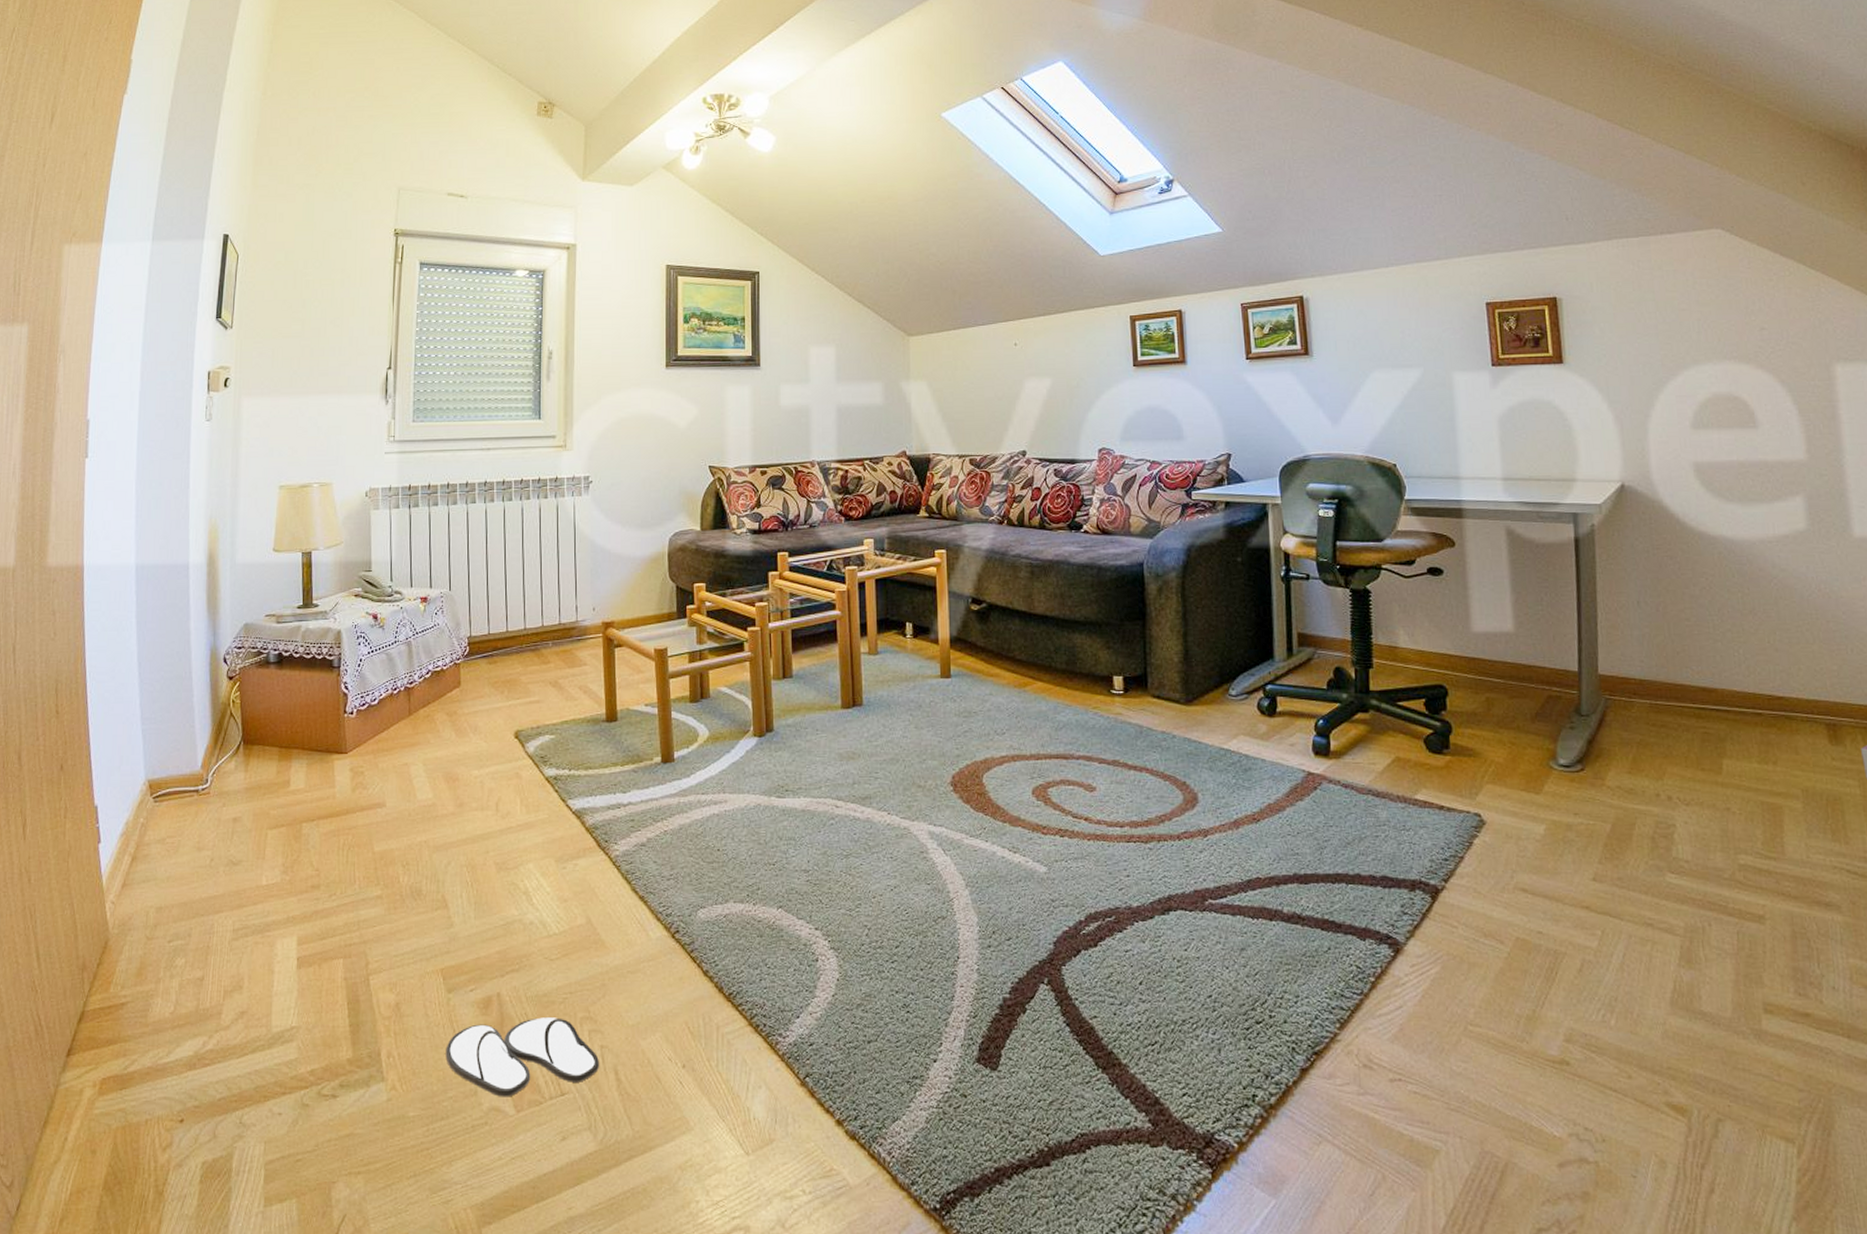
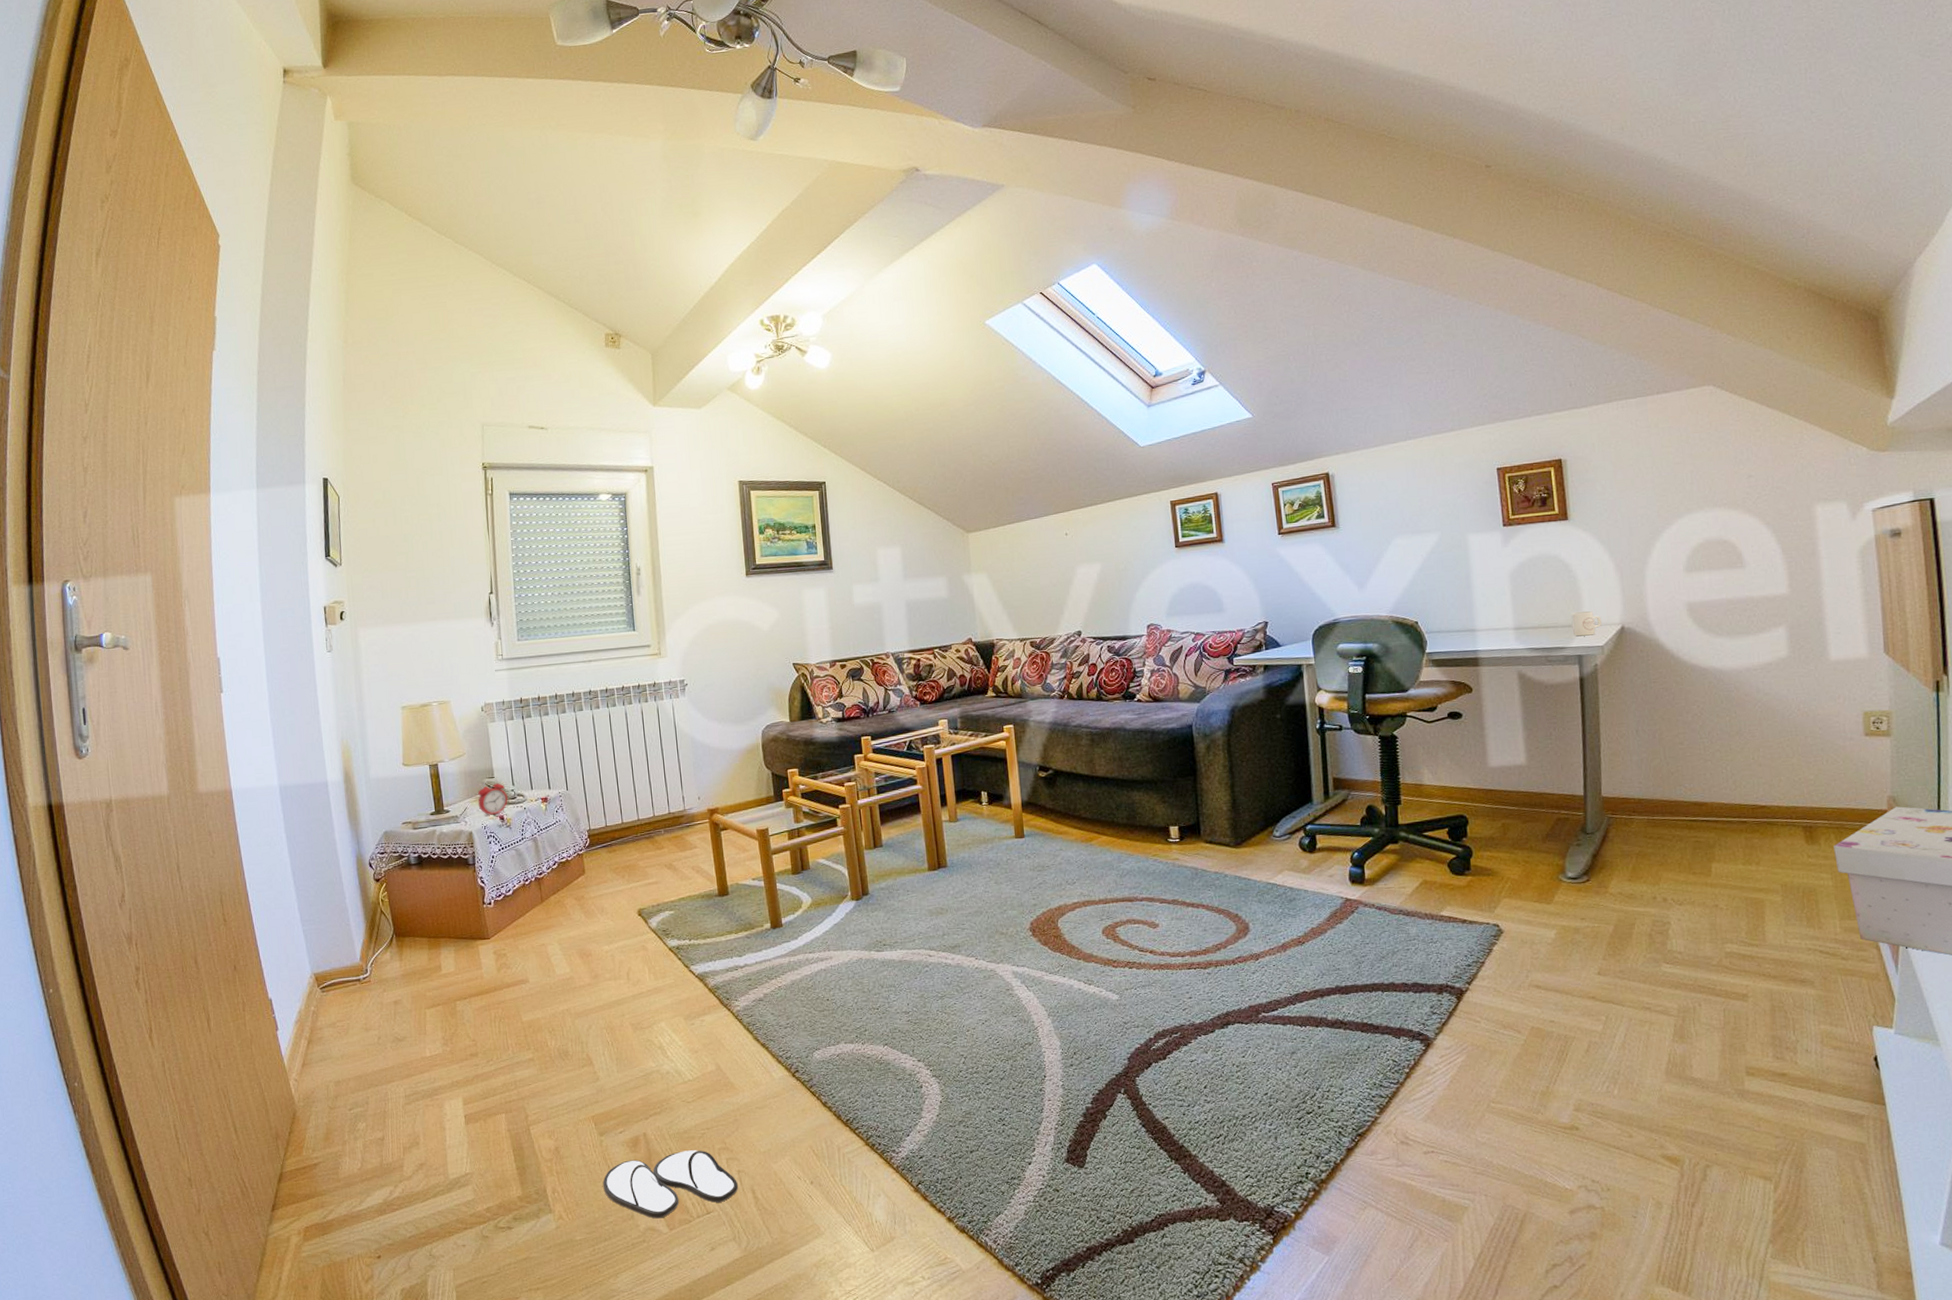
alarm clock: none [350,573,384,614] -> present [478,779,508,817]
mug: none [1565,465,1599,492] -> present [1570,611,1602,637]

